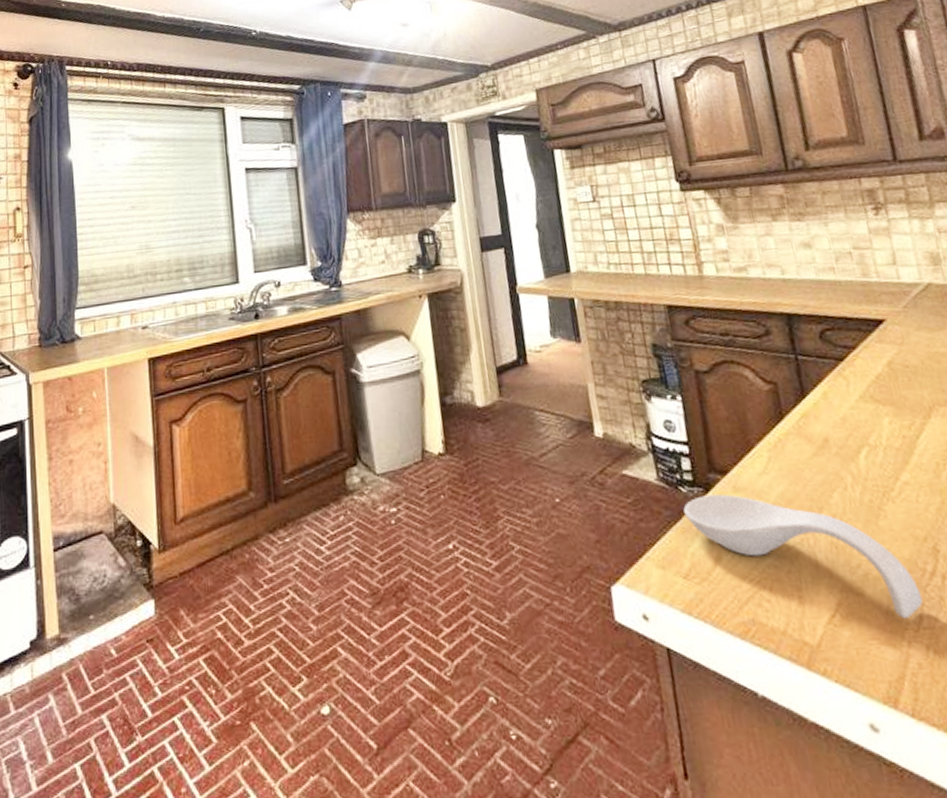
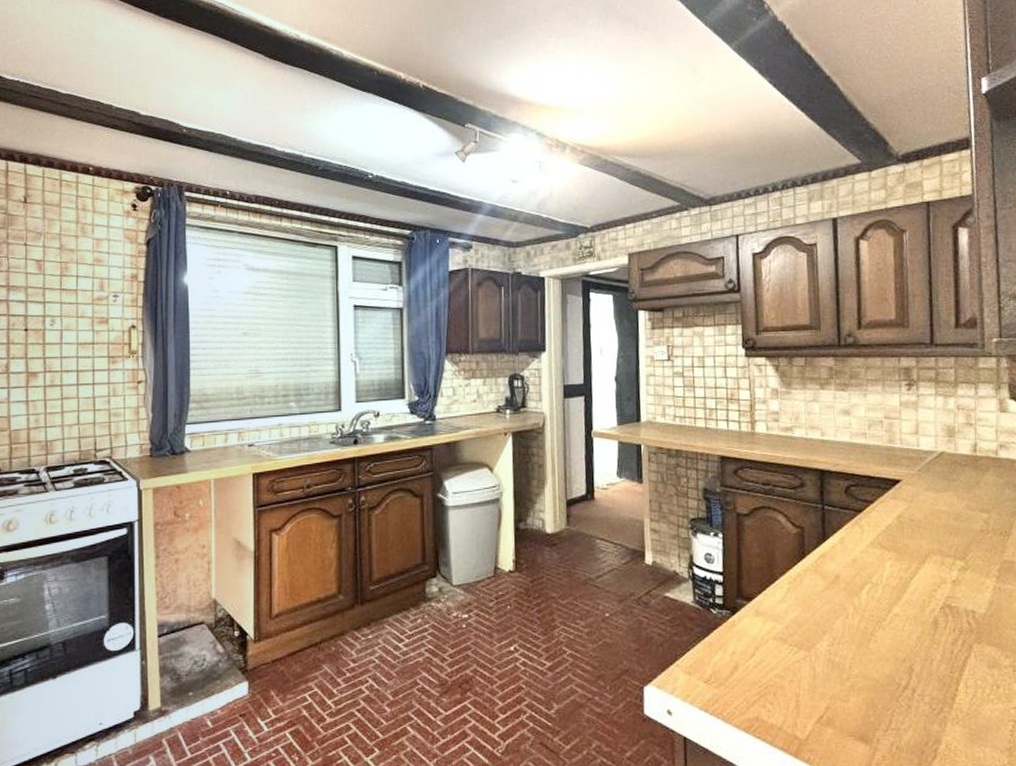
spoon rest: present [683,494,923,619] -> none [712,616,895,722]

